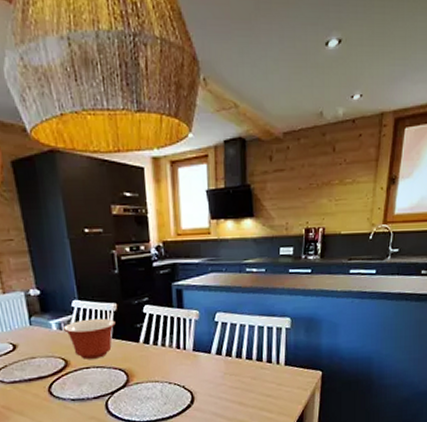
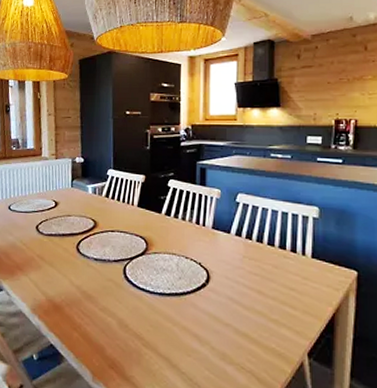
mixing bowl: present [63,318,116,359] -> none [98,187,142,224]

